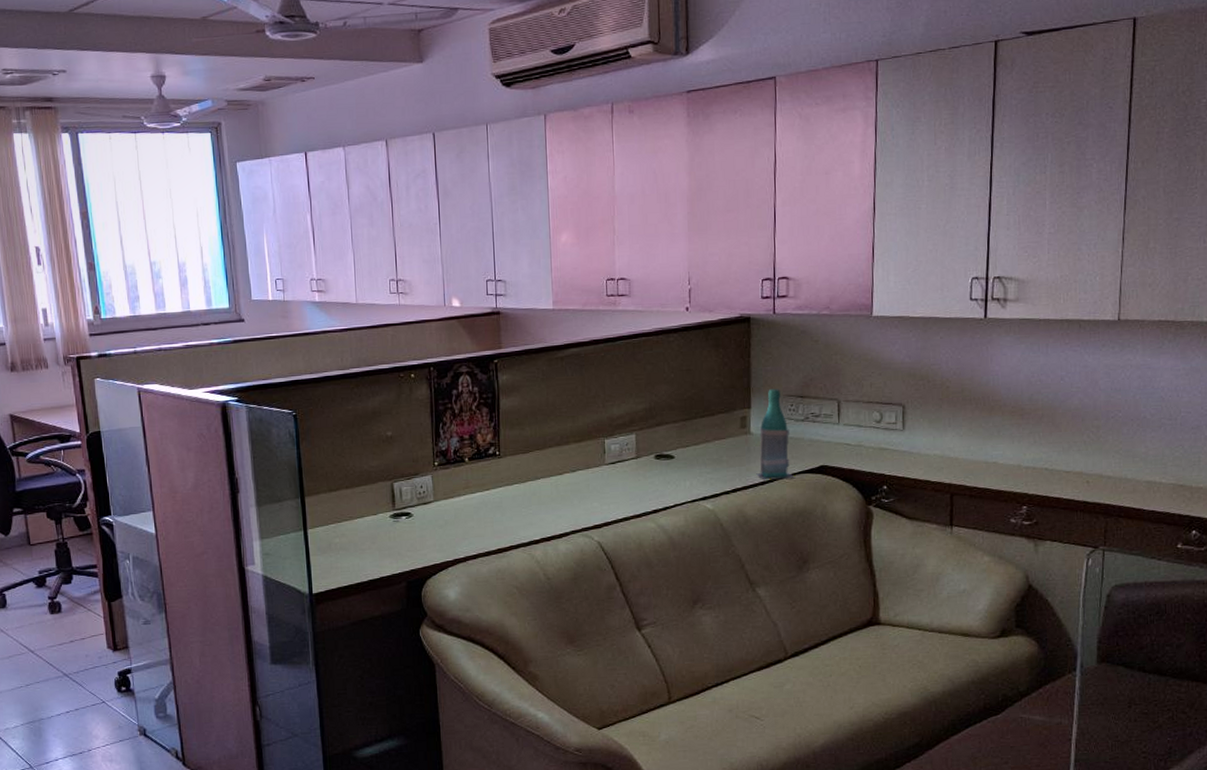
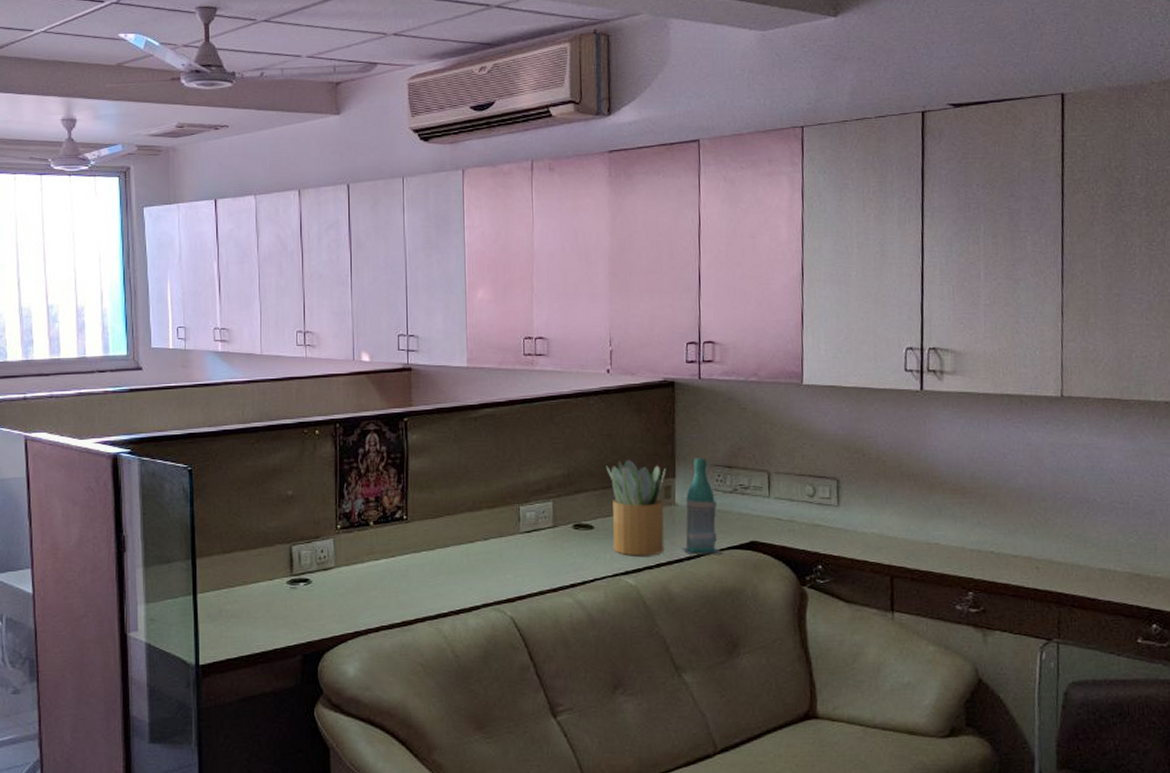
potted plant: none [686,392,742,483] -> present [606,459,667,556]

